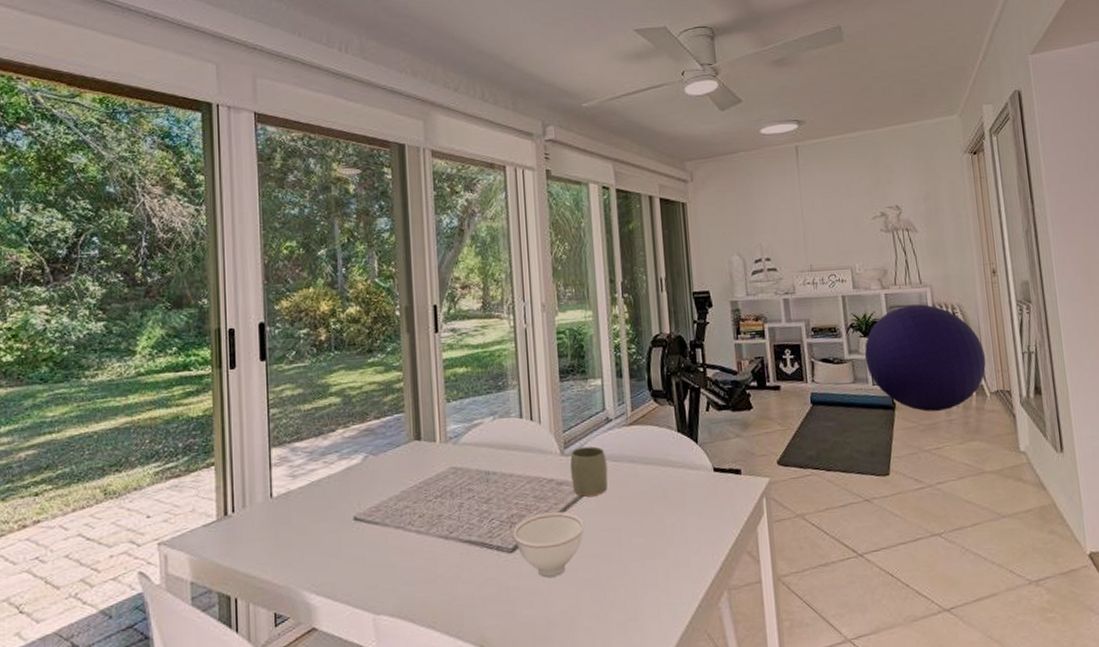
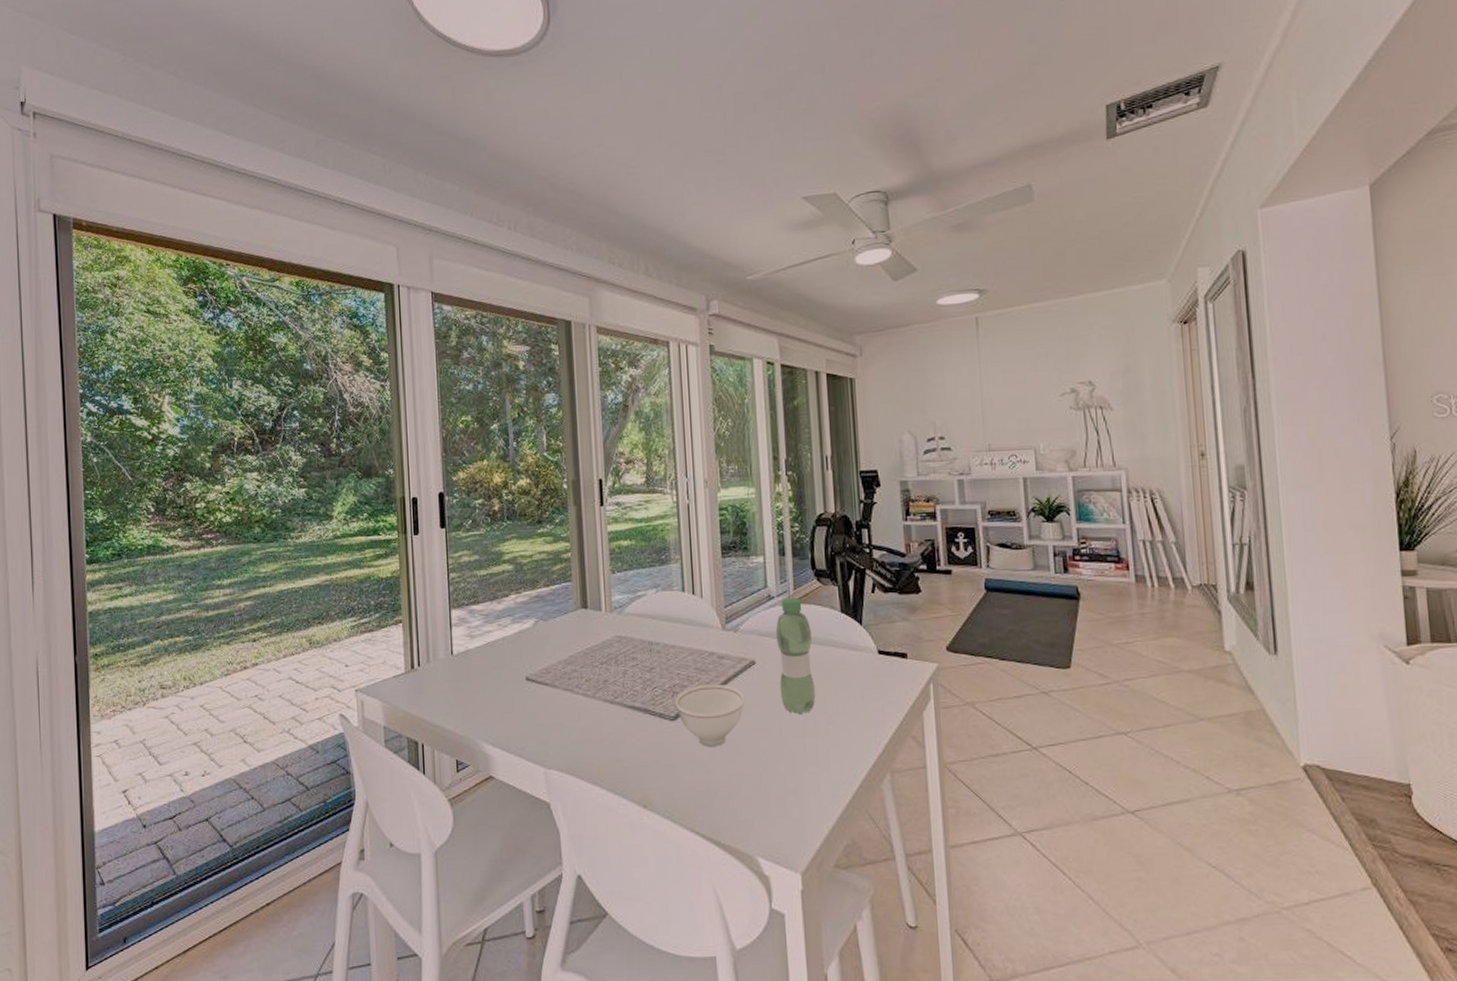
mug: present [570,446,608,497] -> none [731,623,770,671]
water bottle: none [614,419,655,537] -> present [775,597,816,714]
exercise ball: present [864,304,986,412] -> none [1046,488,1189,603]

